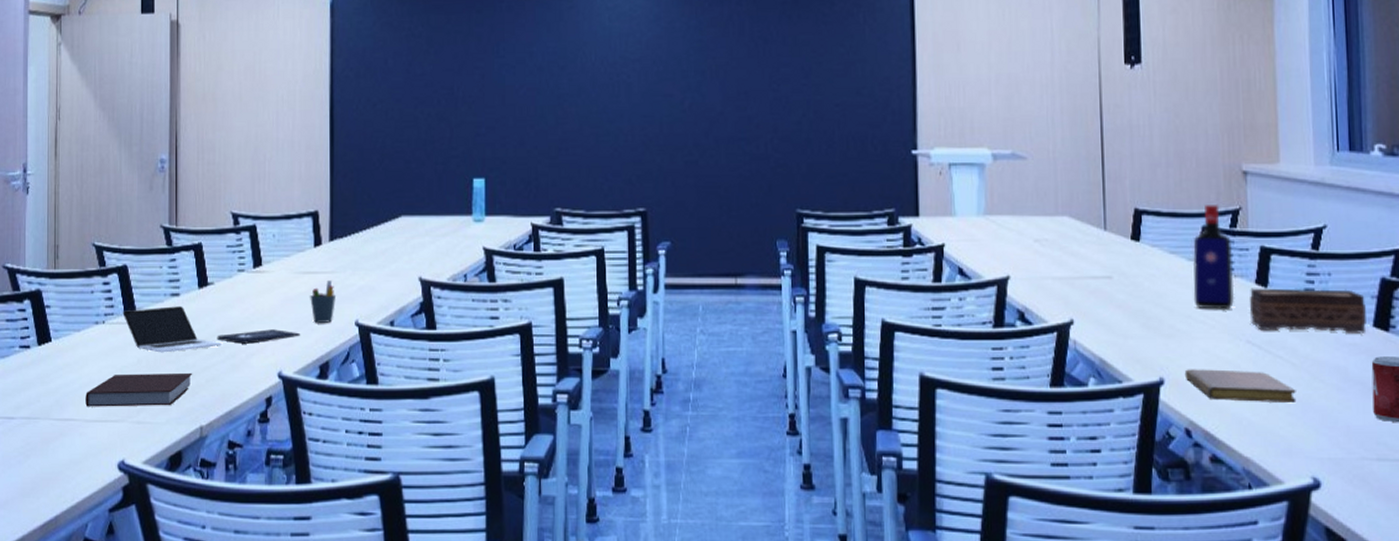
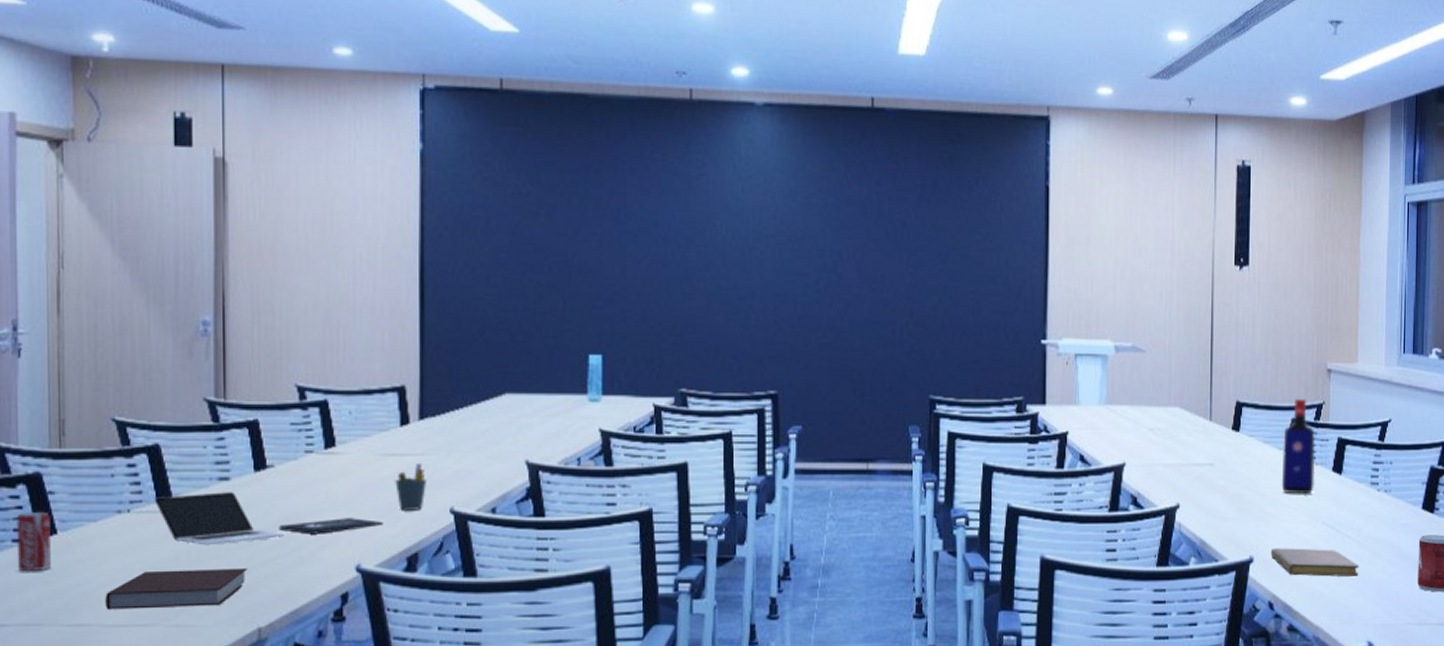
beverage can: none [22,323,47,373] -> present [16,513,51,572]
tissue box: present [1249,288,1366,333] -> none [1326,475,1417,515]

